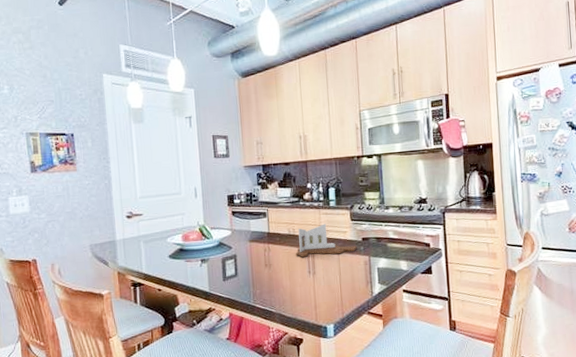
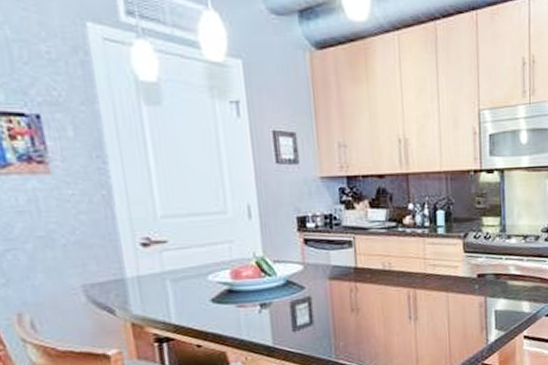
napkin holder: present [296,223,357,257] -> none [392,256,471,299]

